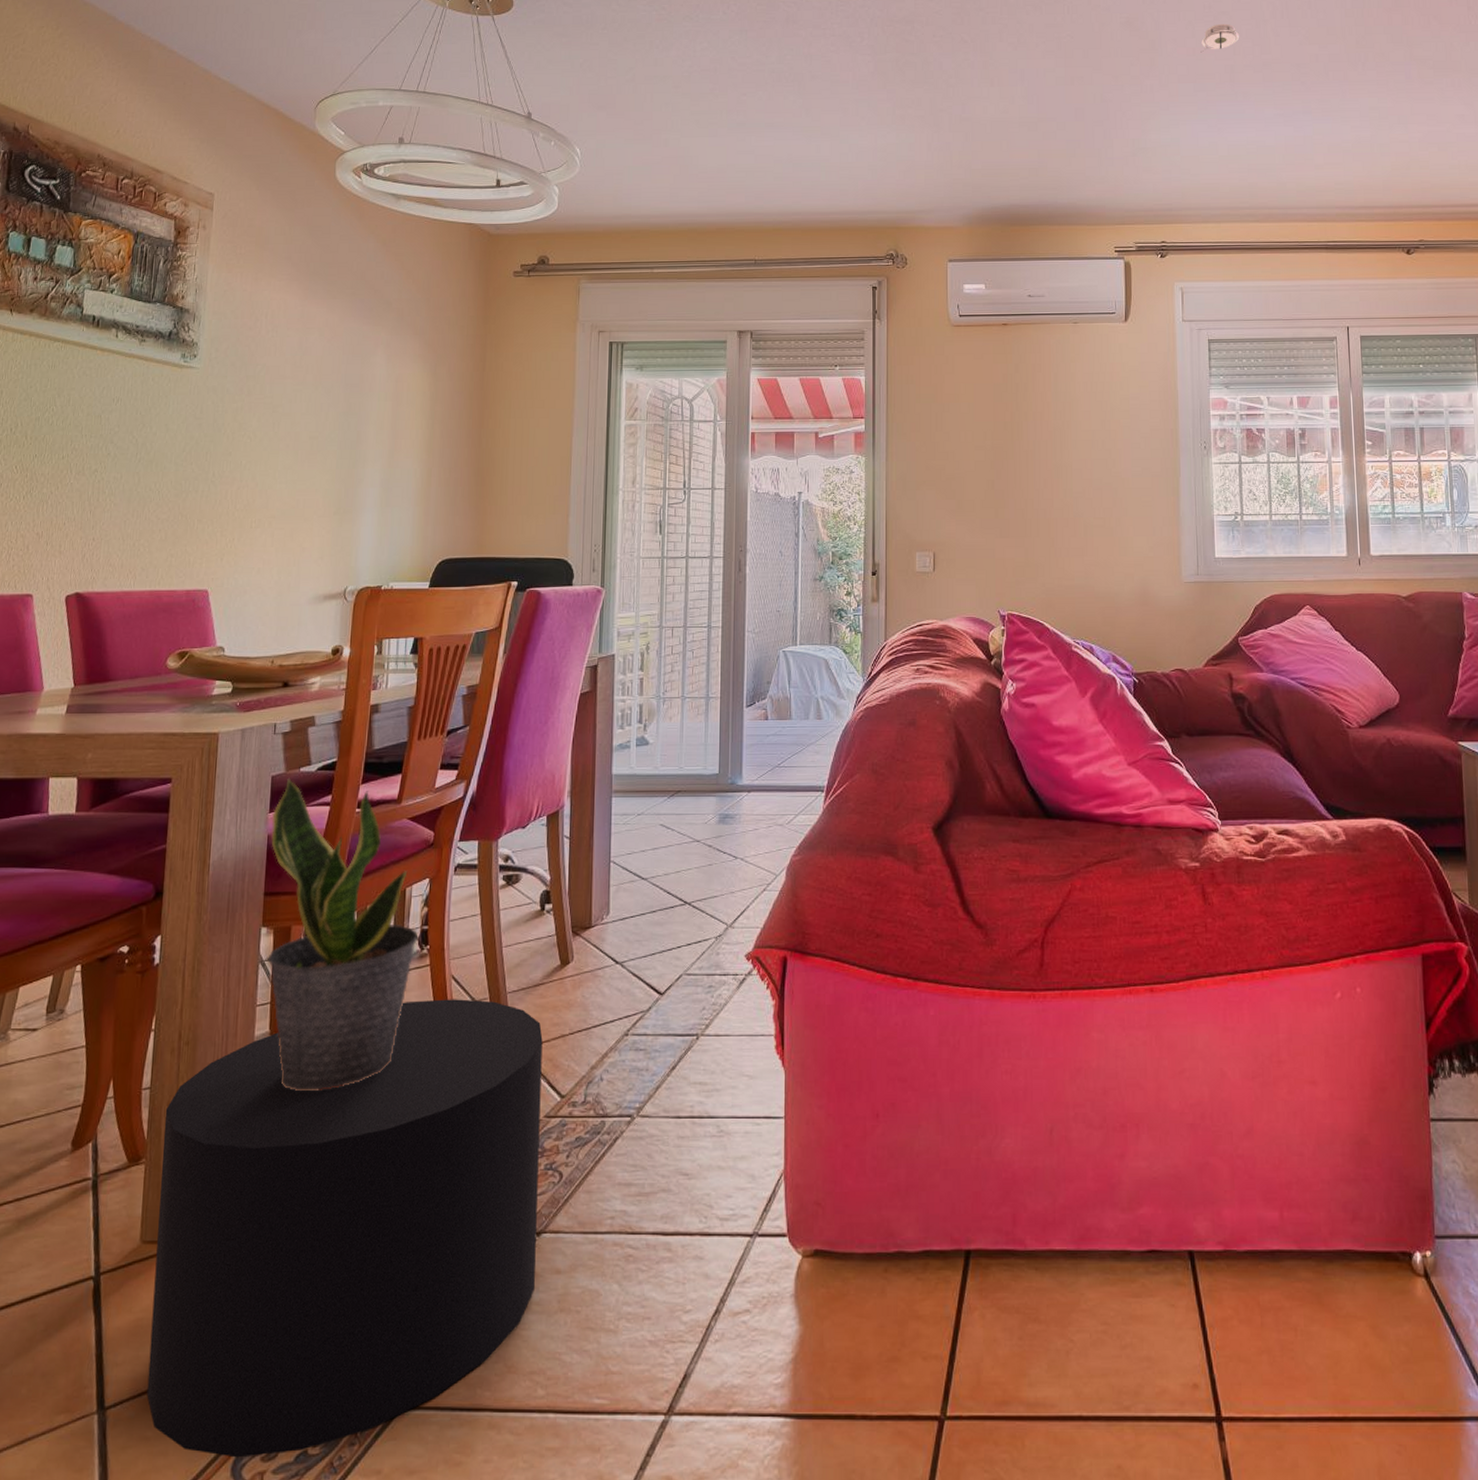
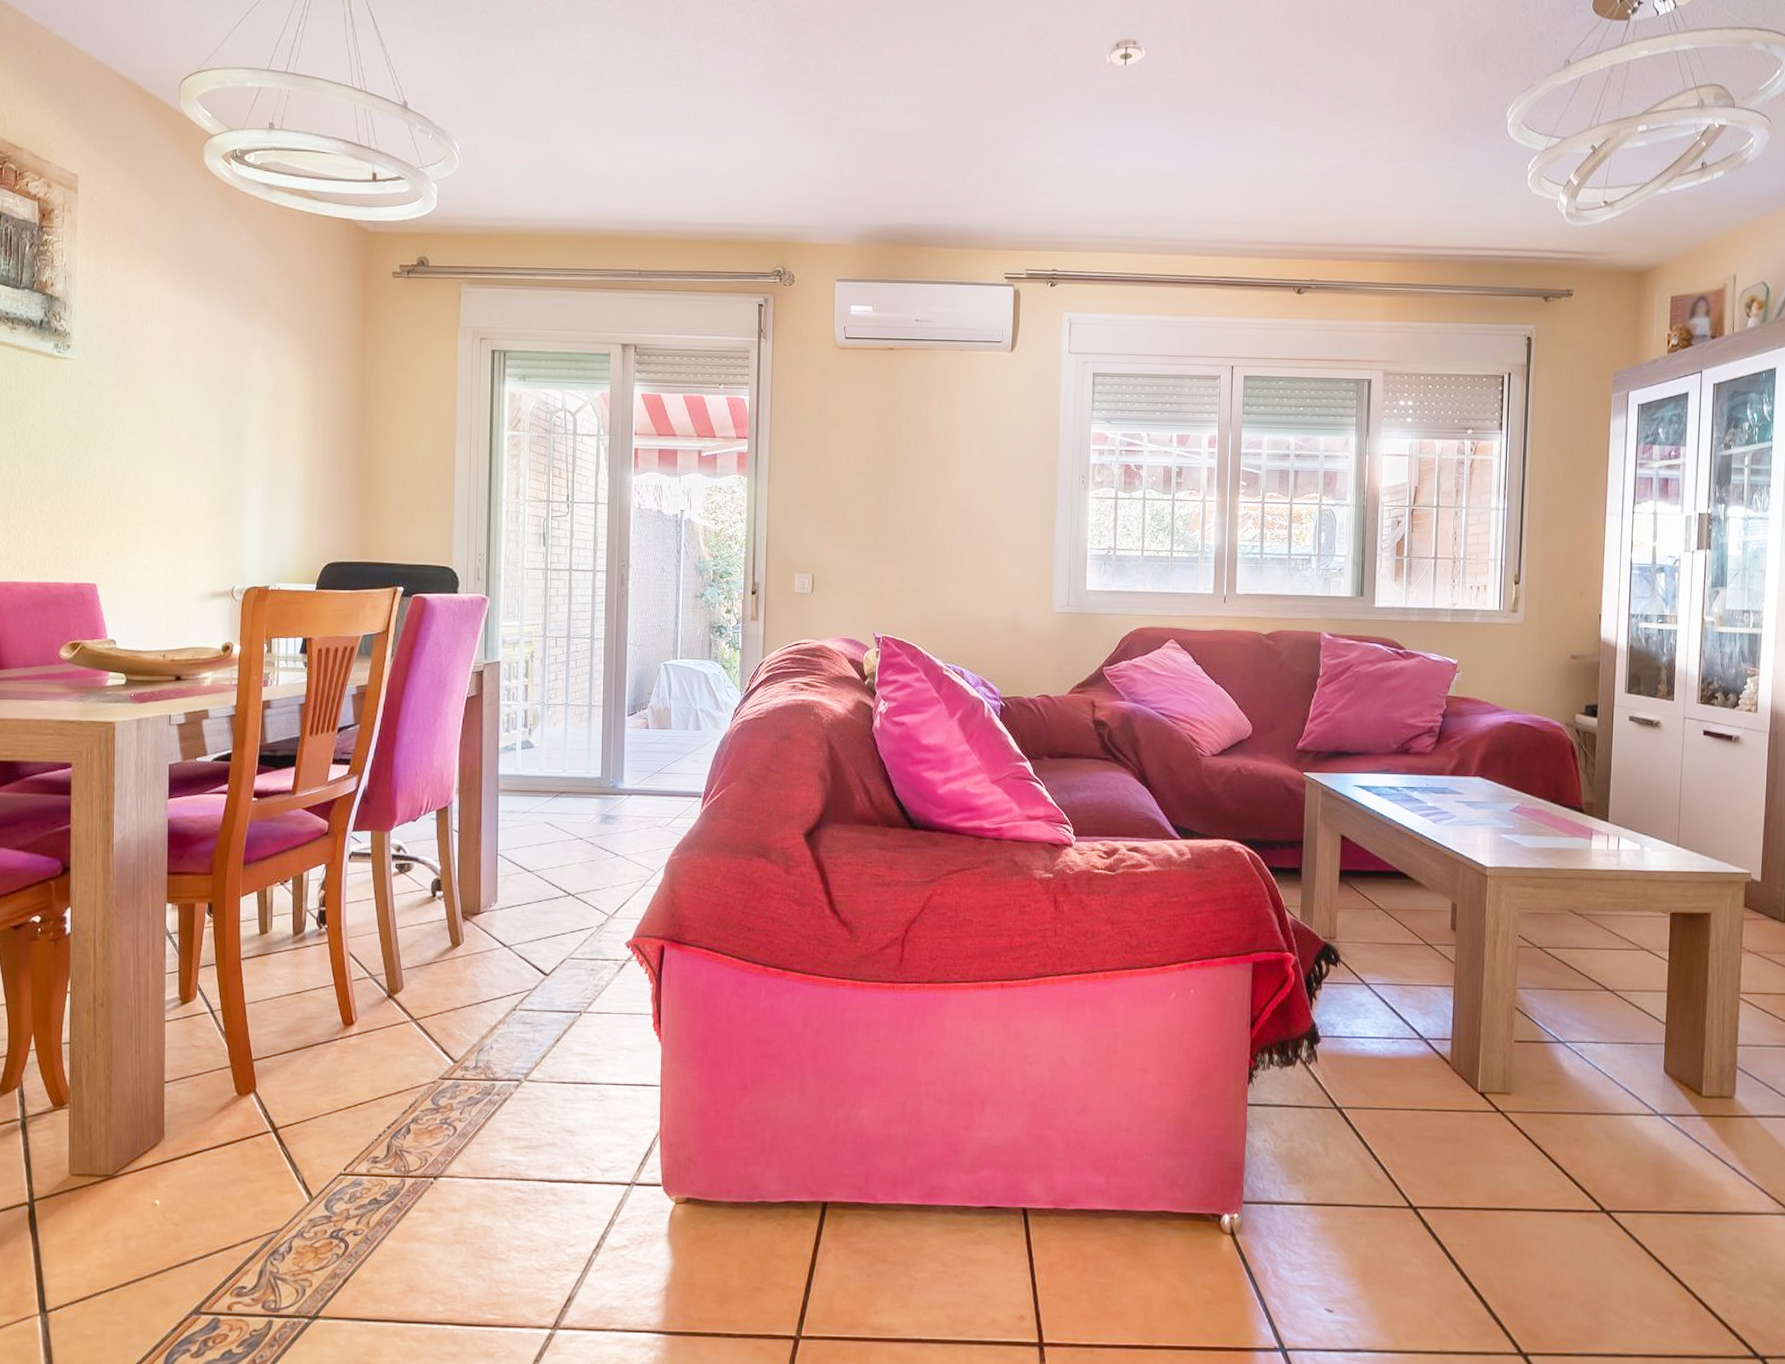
stool: present [147,999,543,1458] -> none [84,973,436,1354]
potted plant: present [266,777,419,1092] -> none [171,766,317,1051]

